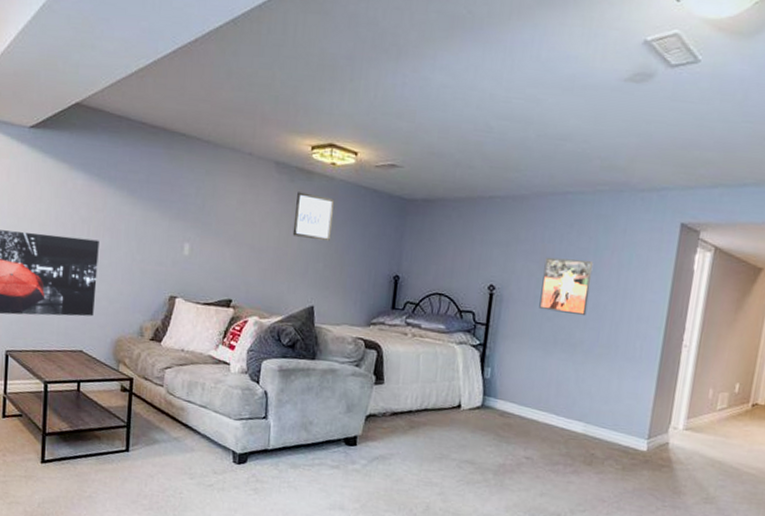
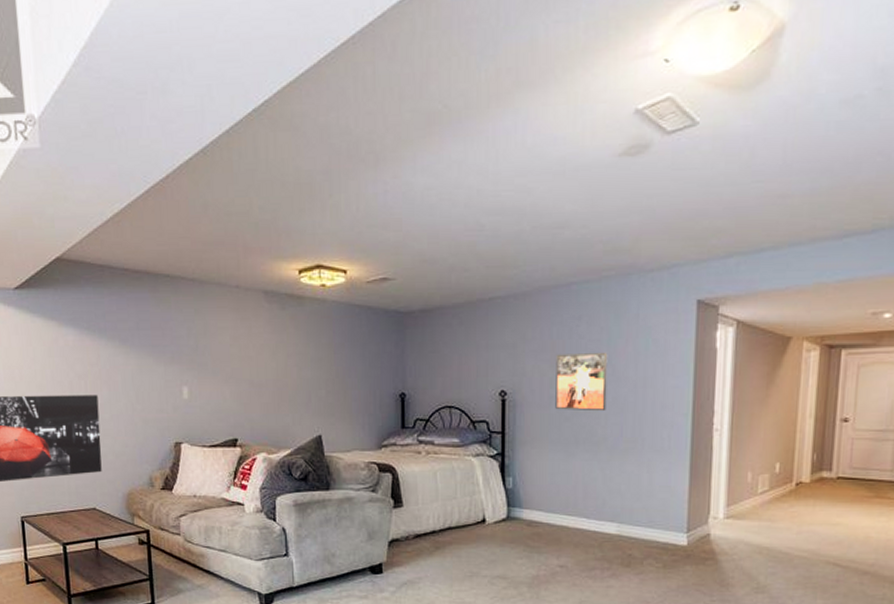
wall art: present [292,192,335,242] -> none [290,319,330,367]

